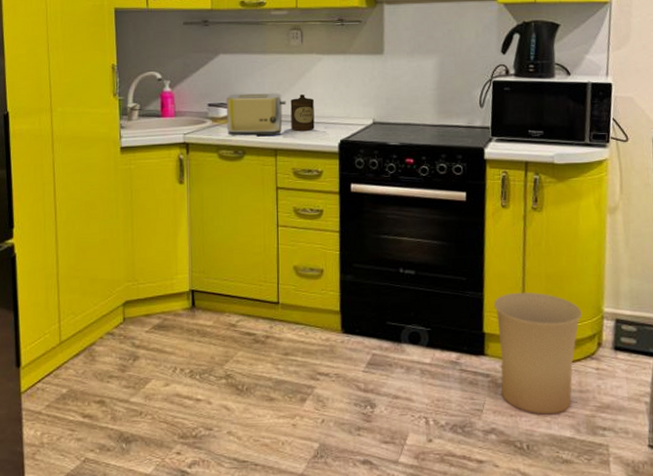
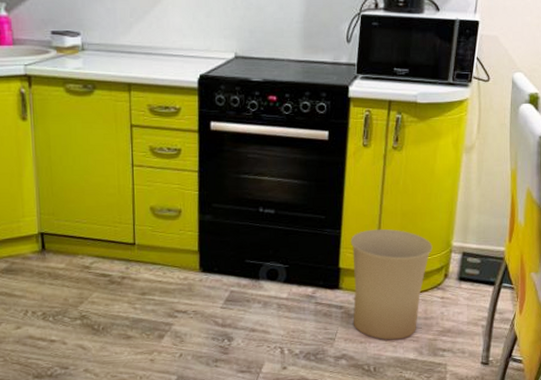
toaster: present [226,93,287,136] -> none [72,20,141,70]
canister: present [290,94,315,131] -> none [145,23,172,64]

